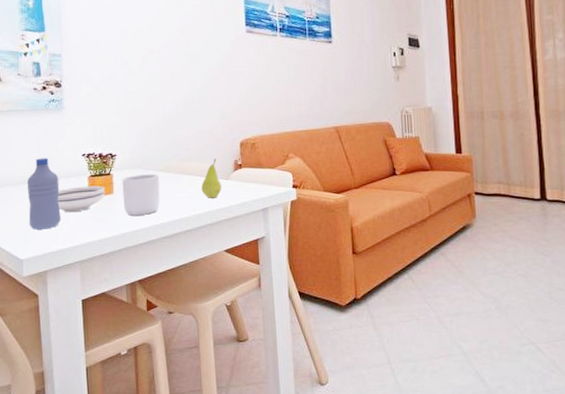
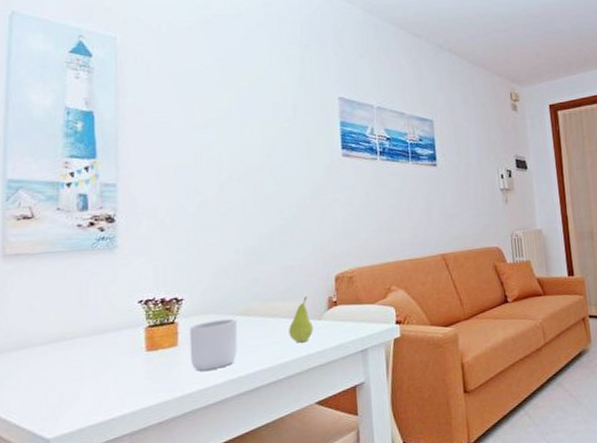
water bottle: present [26,157,61,230] -> none [61,307,107,399]
bowl: present [57,185,105,213] -> none [103,337,167,374]

